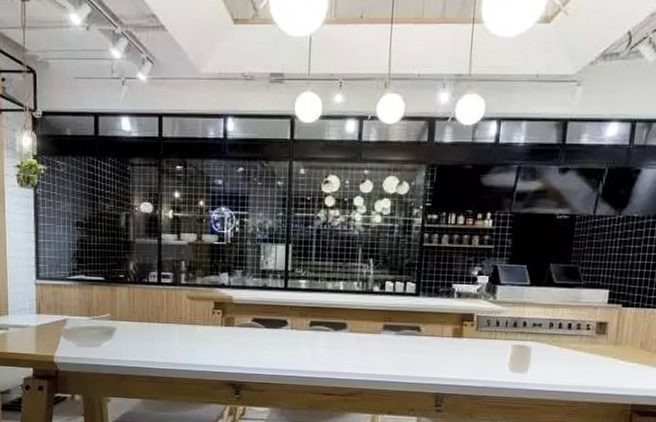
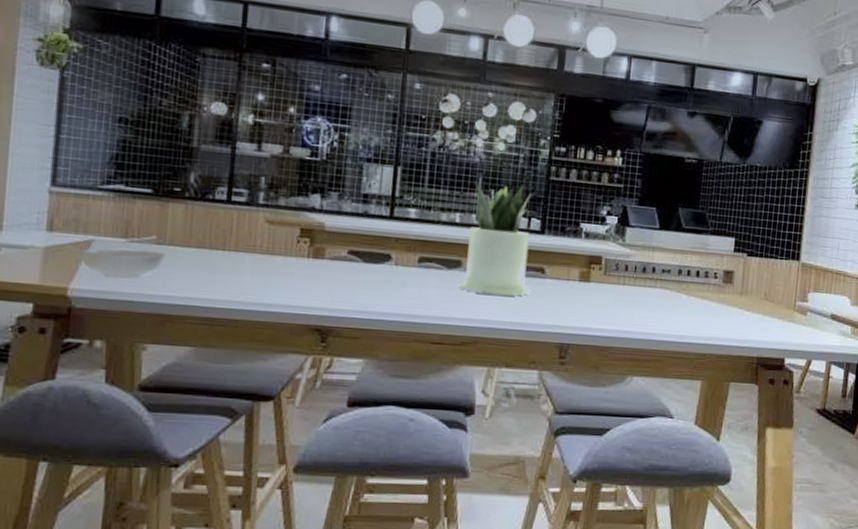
planter: none [343,252,409,353] -> present [457,181,532,297]
mug: present [506,344,532,374] -> none [635,291,661,323]

